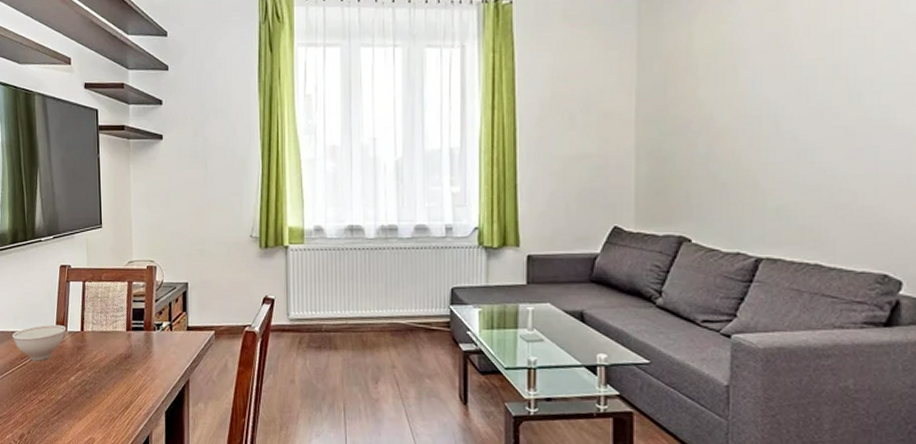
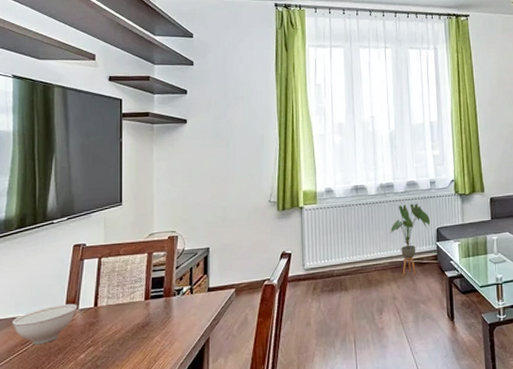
house plant: none [391,253,444,343] -> present [390,203,431,276]

